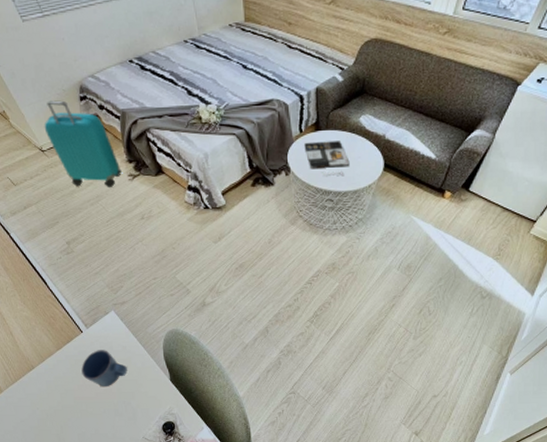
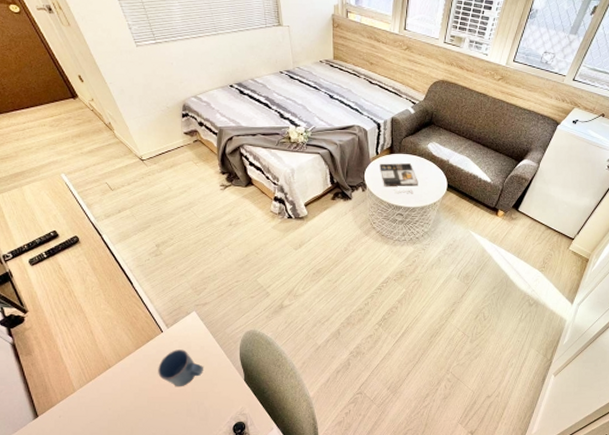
suitcase: present [44,100,122,187] -> none [146,116,214,195]

